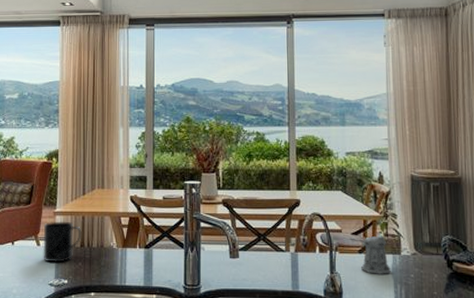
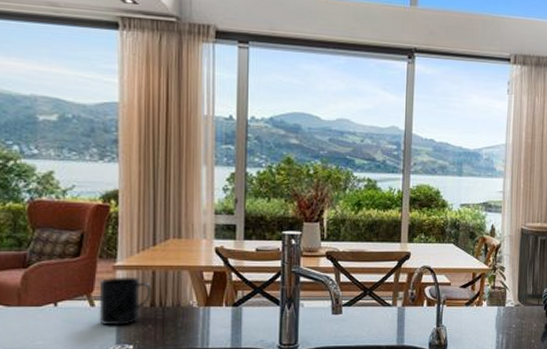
pepper shaker: present [349,236,391,274] -> none [458,289,495,326]

